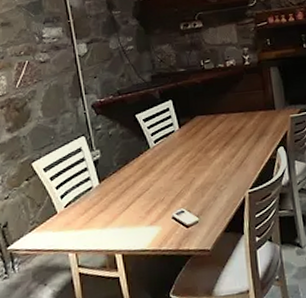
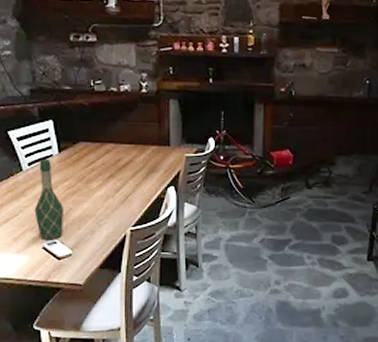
wine bottle: none [162,136,189,211] -> present [34,160,63,241]

